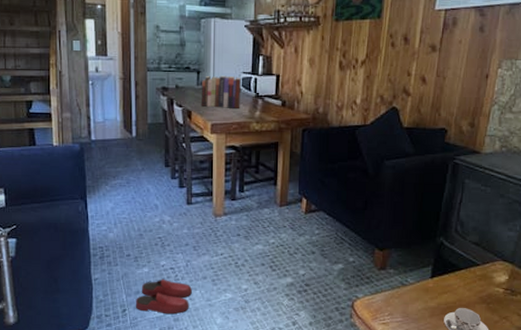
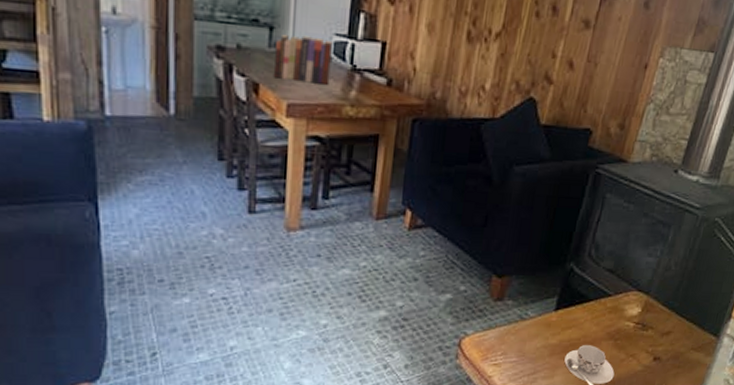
slippers: present [135,279,192,315] -> none [170,312,252,358]

